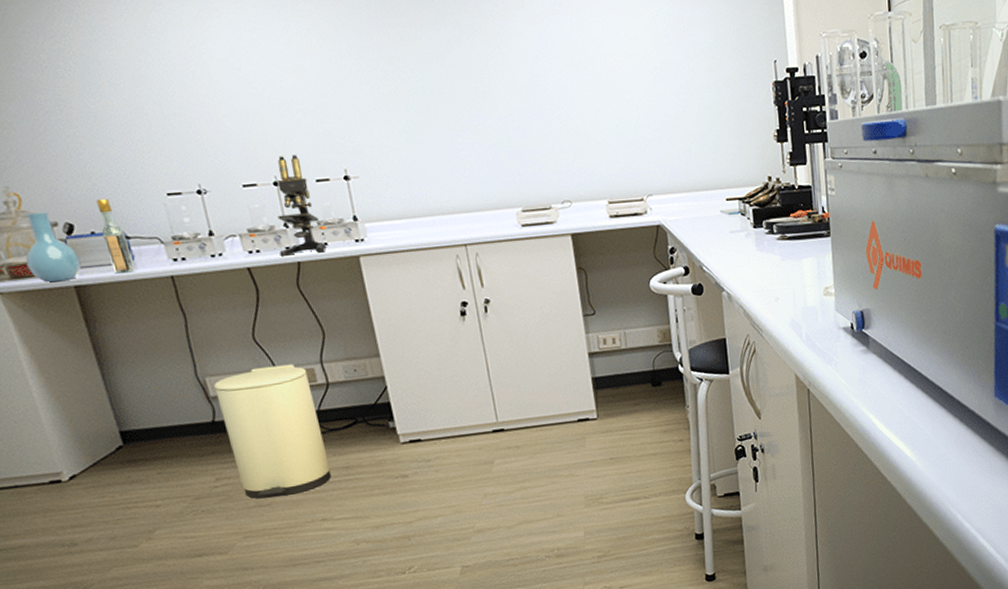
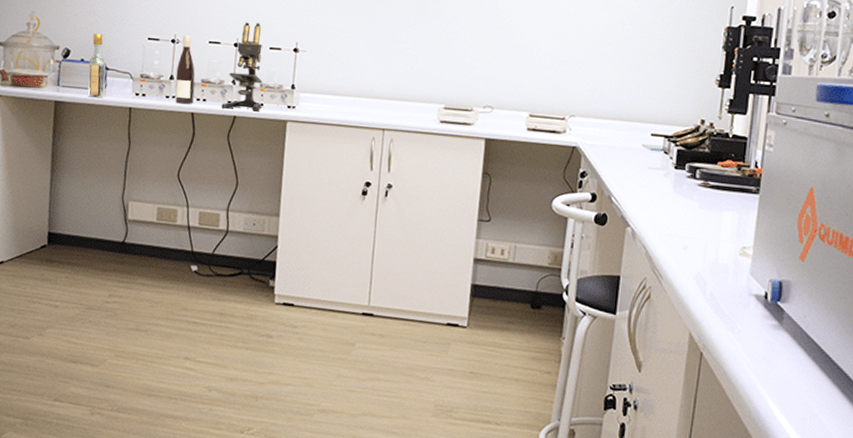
flask: present [25,212,82,283] -> none [26,35,67,95]
bottle: none [209,182,246,261] -> present [175,35,196,105]
pedal bin: present [213,364,331,499] -> none [128,202,213,328]

